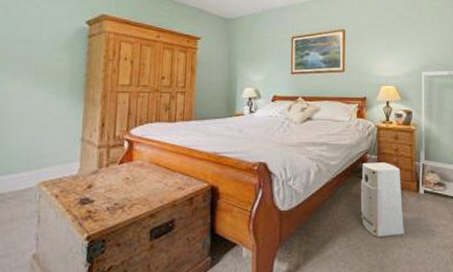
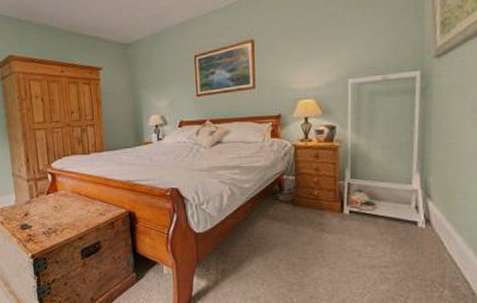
air purifier: present [360,162,404,237] -> none [276,183,326,257]

